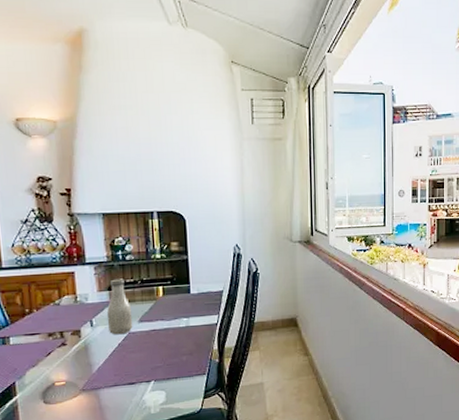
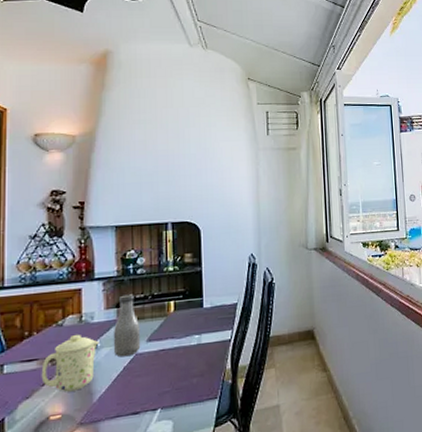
mug: none [43,313,95,363] -> present [41,334,99,392]

